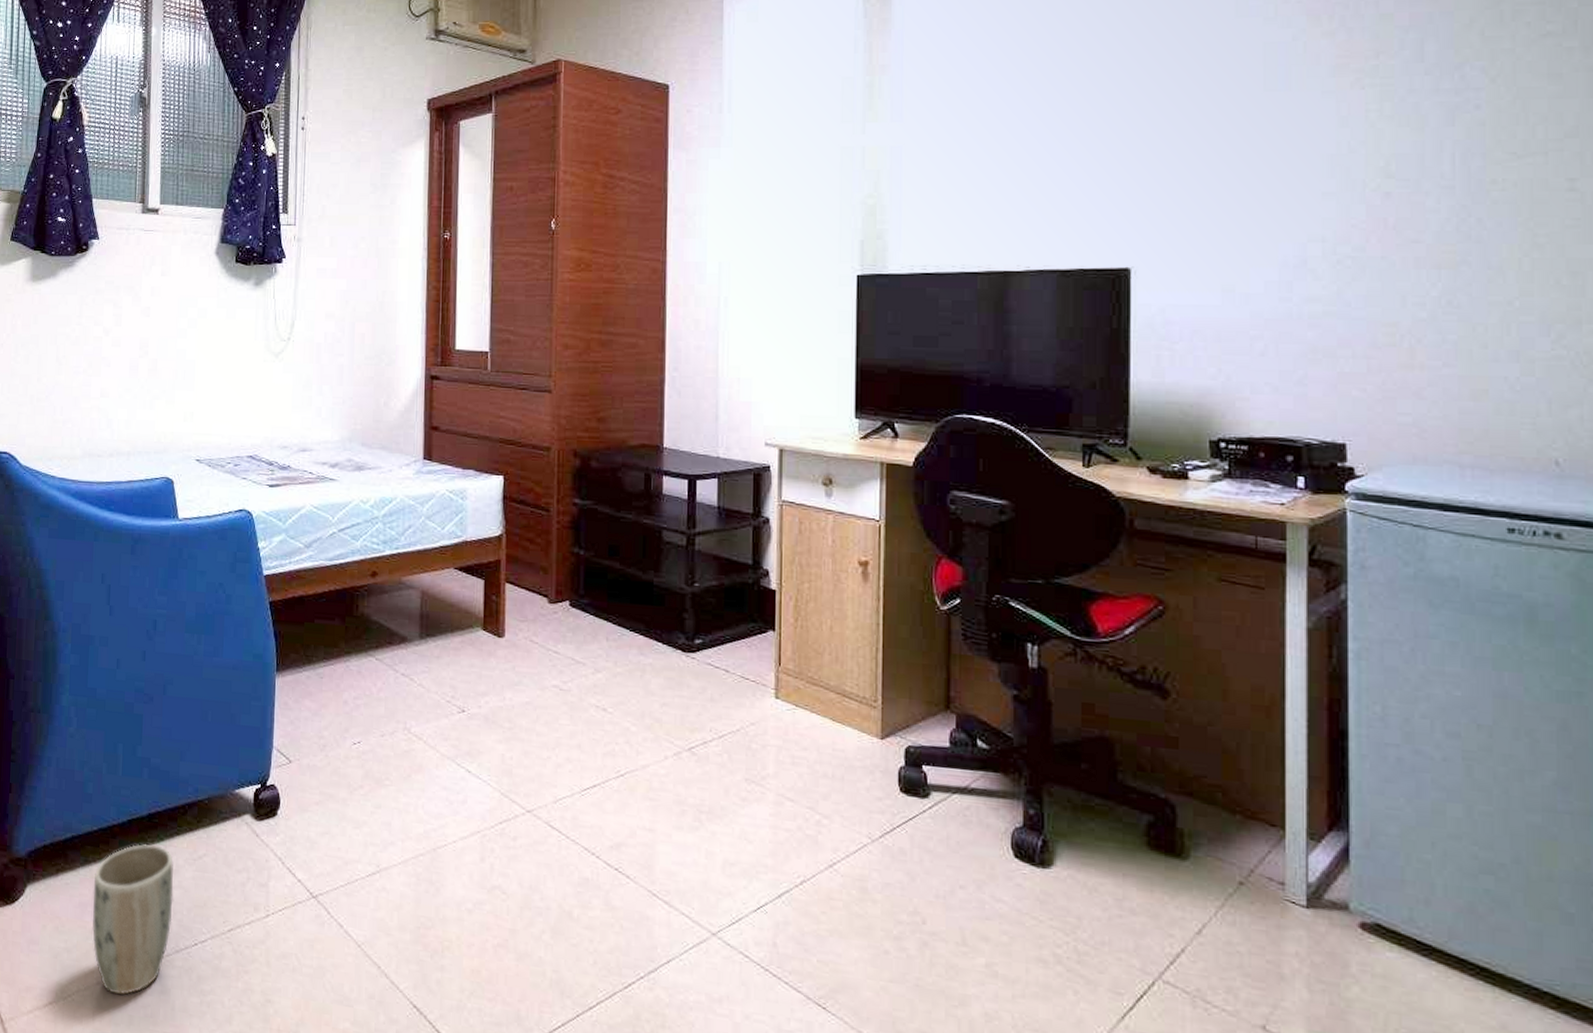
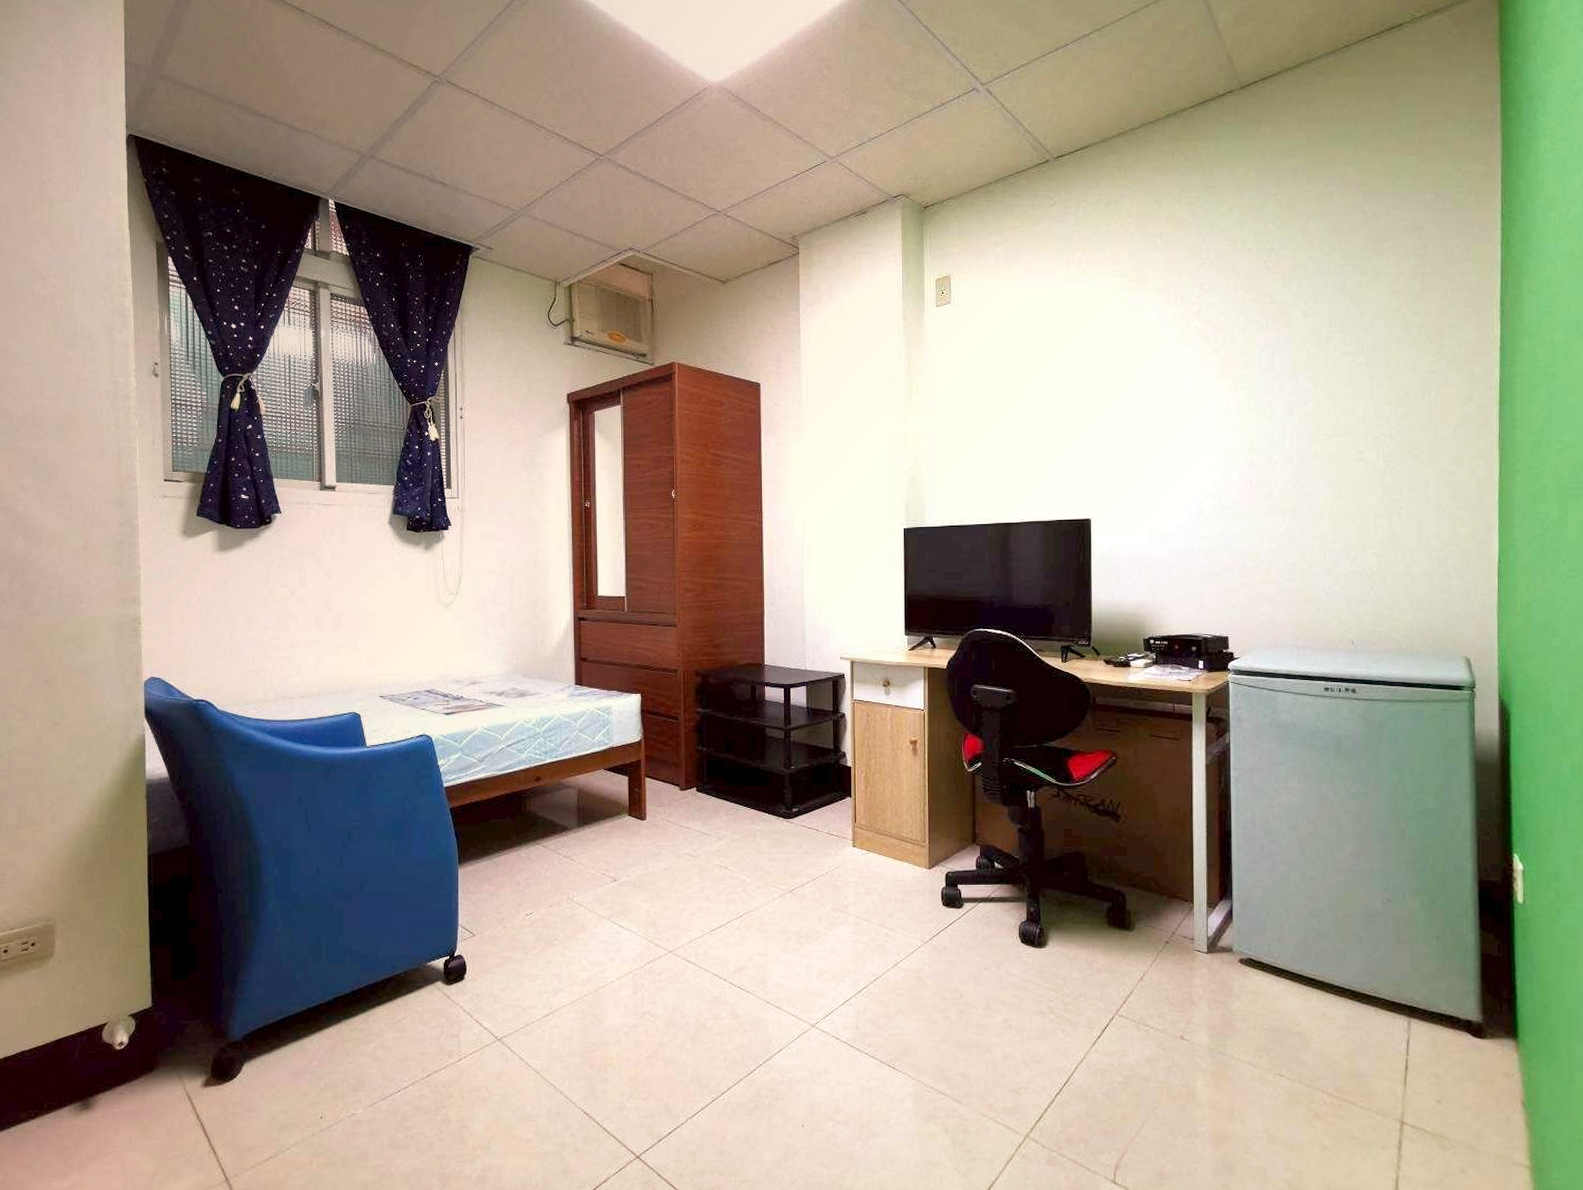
plant pot: present [91,844,174,995] -> none [305,1015,377,1141]

